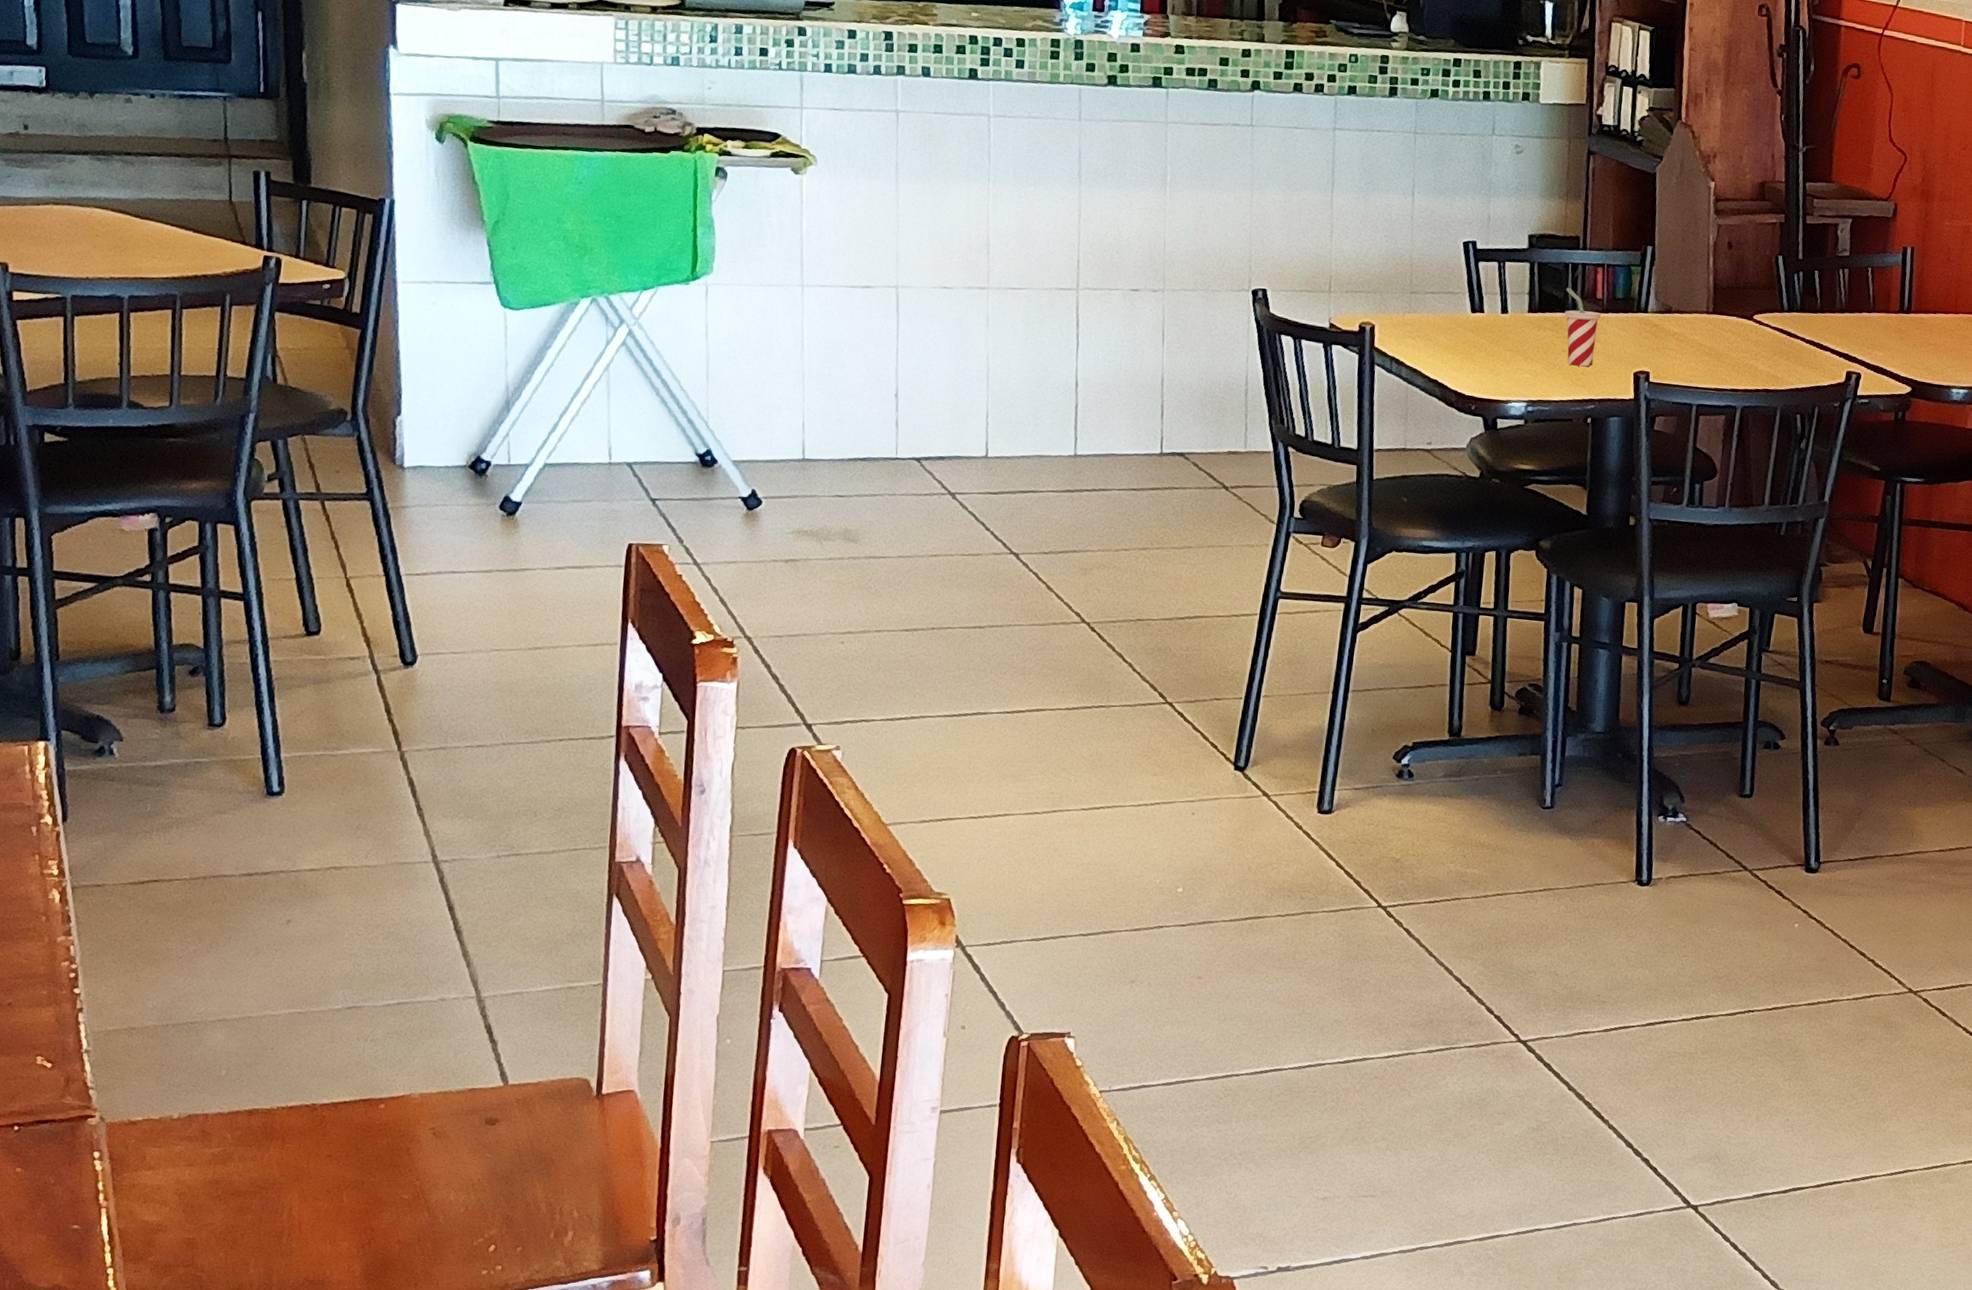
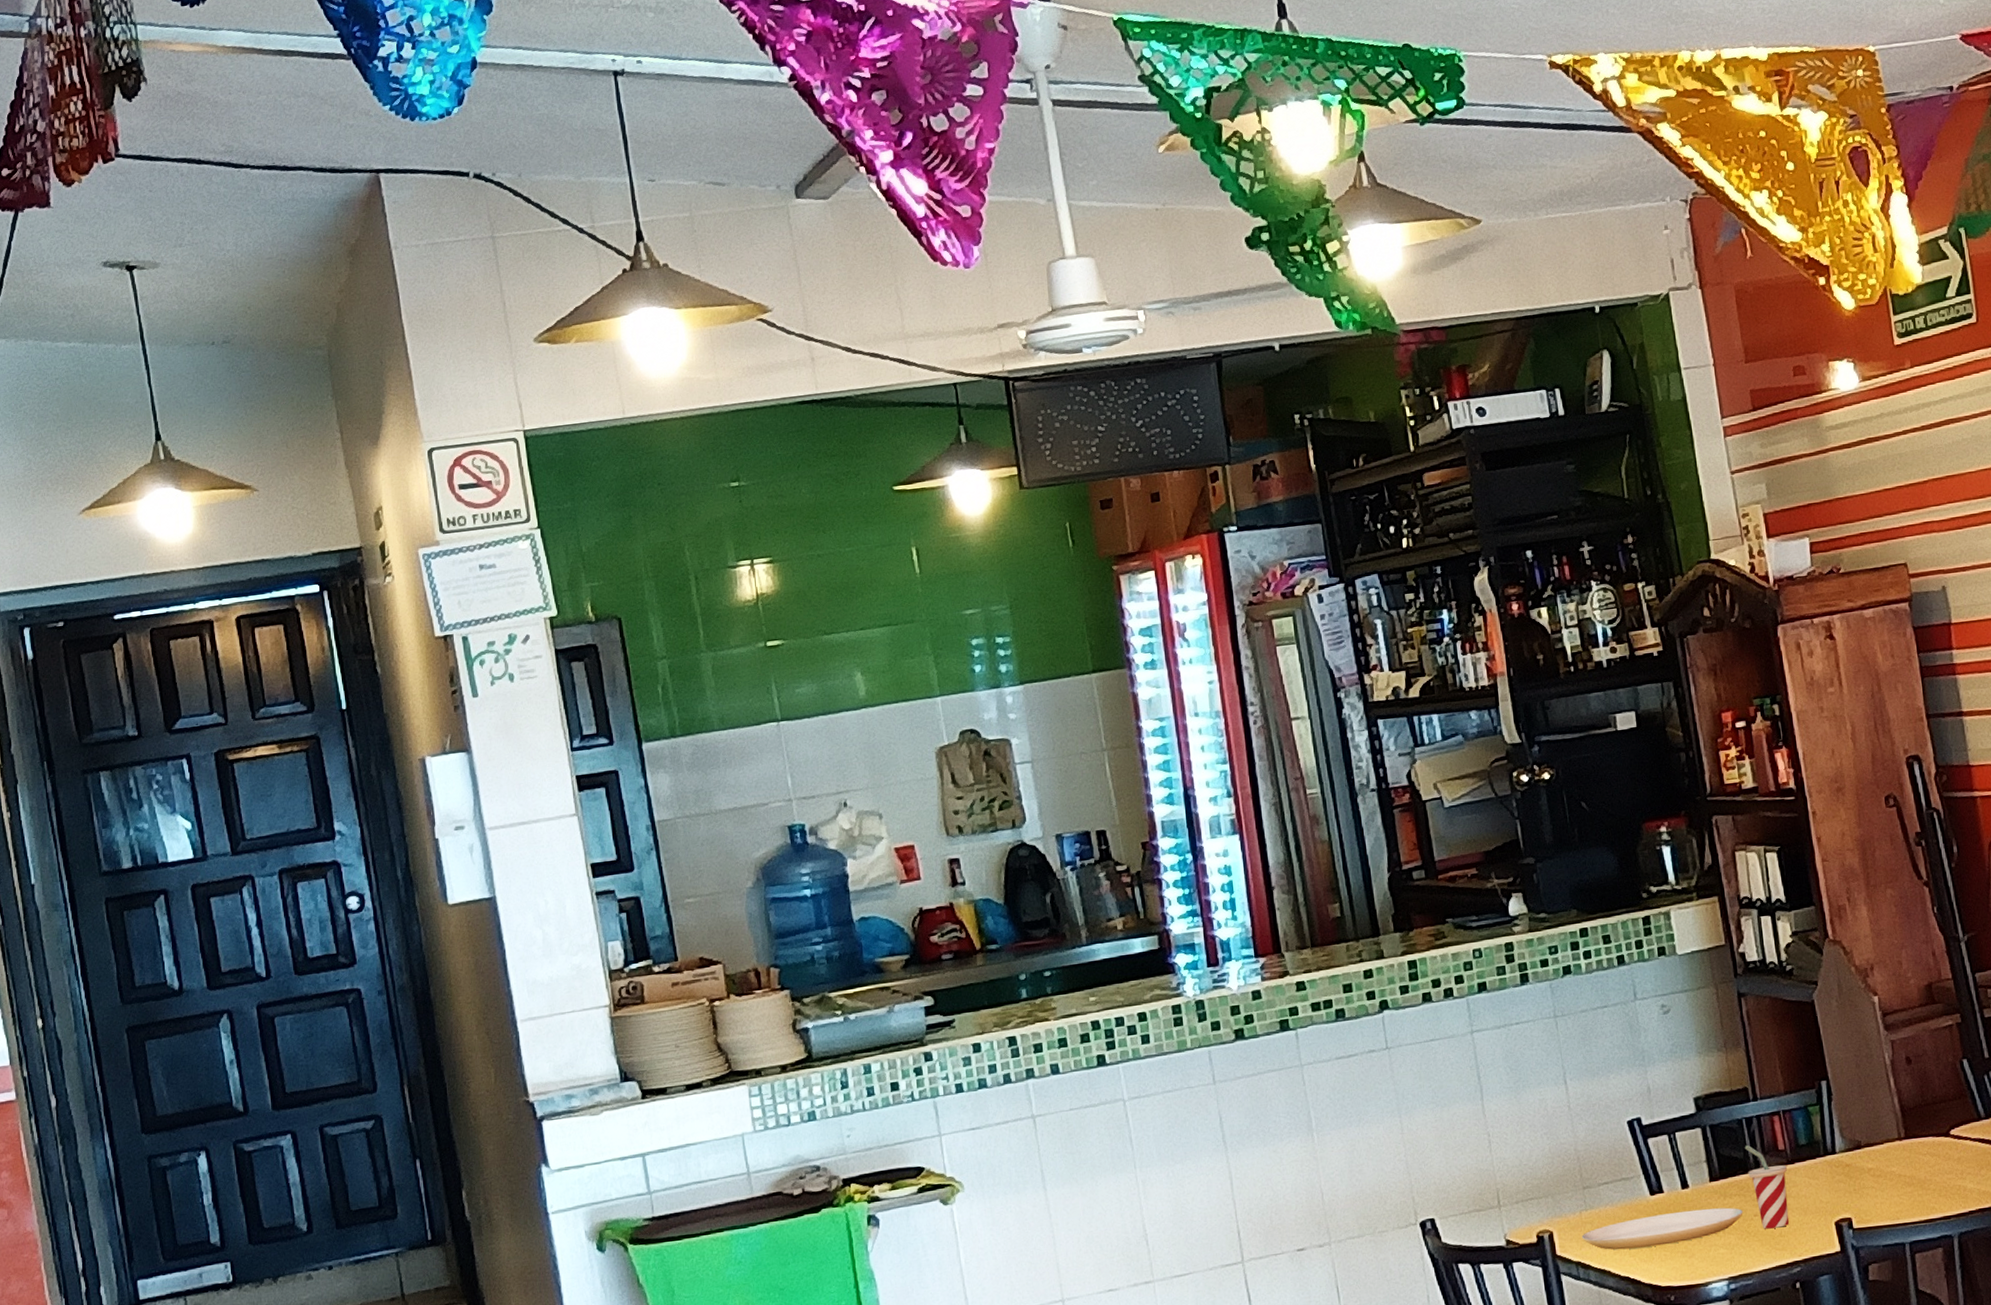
plate: none [1400,330,1553,360] -> present [1581,1207,1743,1250]

